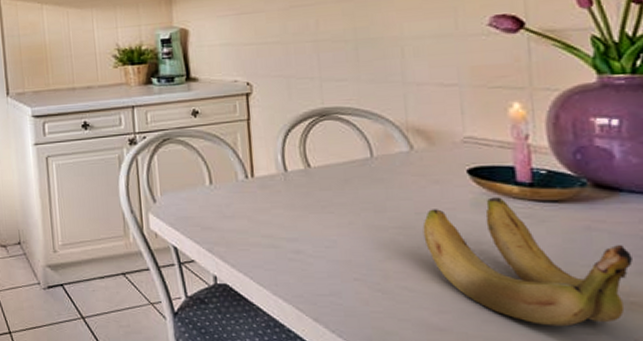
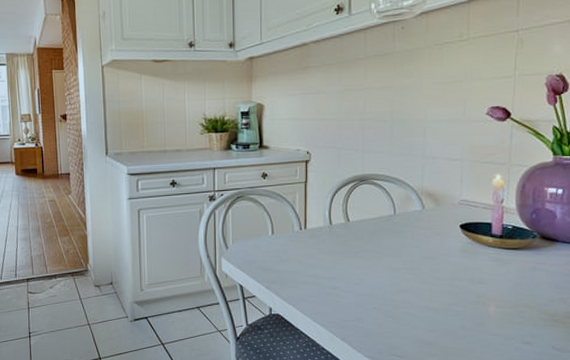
banana: present [422,197,633,327] -> none [425,246,558,339]

